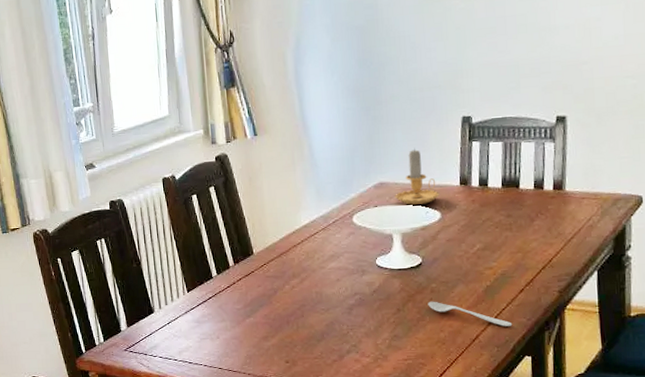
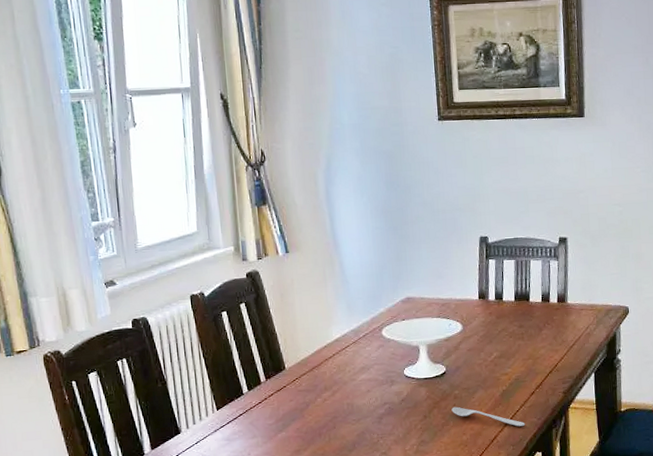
candle: present [395,148,439,205] -> none [421,266,461,318]

